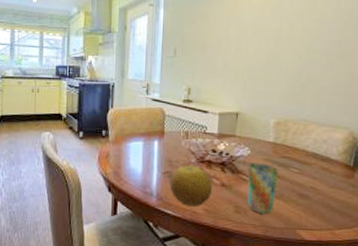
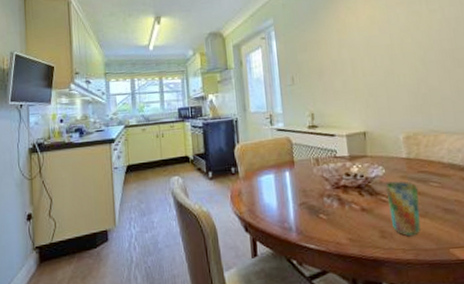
fruit: present [169,165,213,207] -> none [307,192,354,237]

